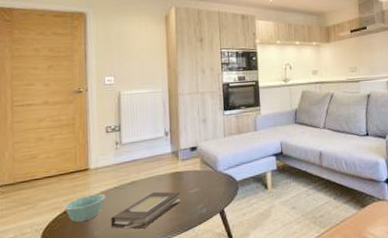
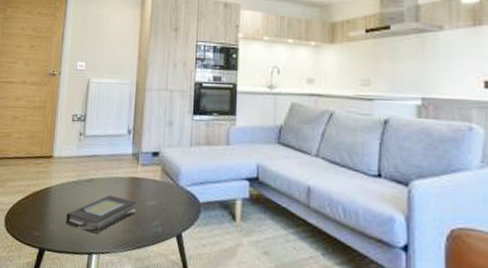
bowl: present [64,193,106,223] -> none [27,184,65,212]

